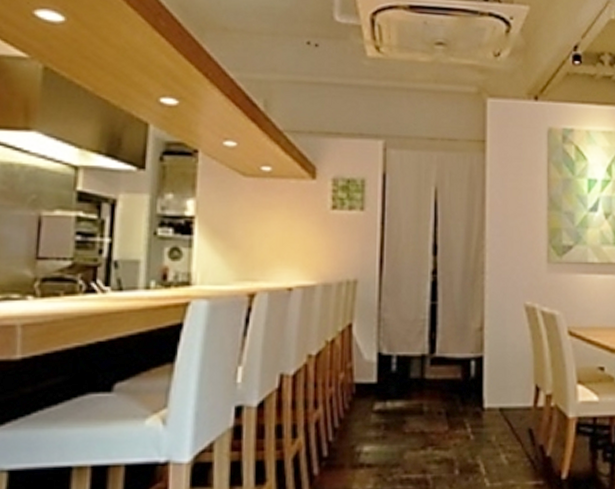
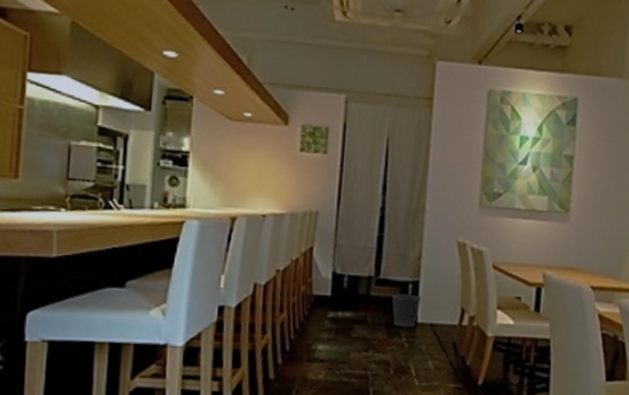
wastebasket: none [451,374,487,415] -> present [391,293,421,328]

